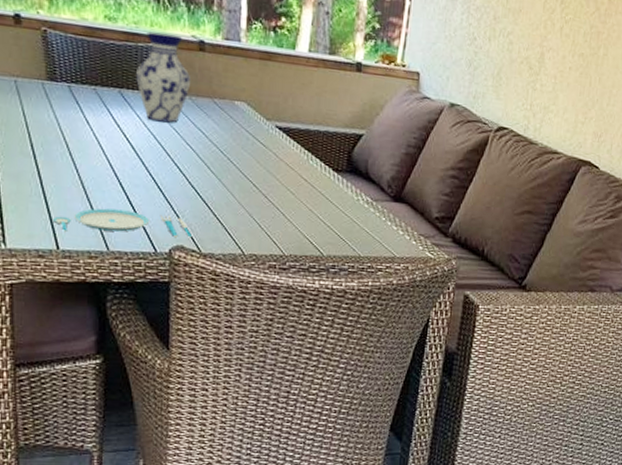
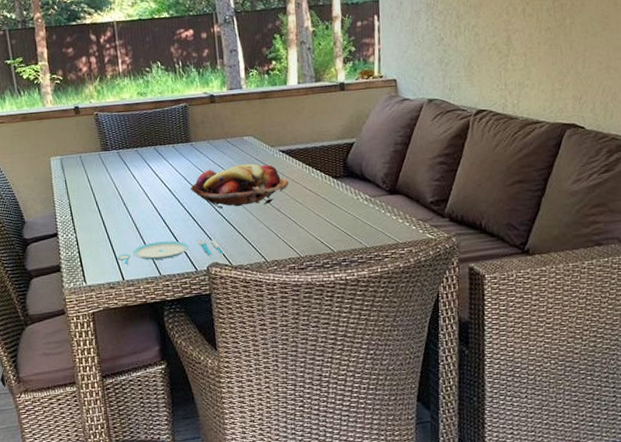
vase: present [136,31,192,123] -> none [165,95,208,166]
fruit basket: none [160,132,282,188] -> present [190,164,289,210]

